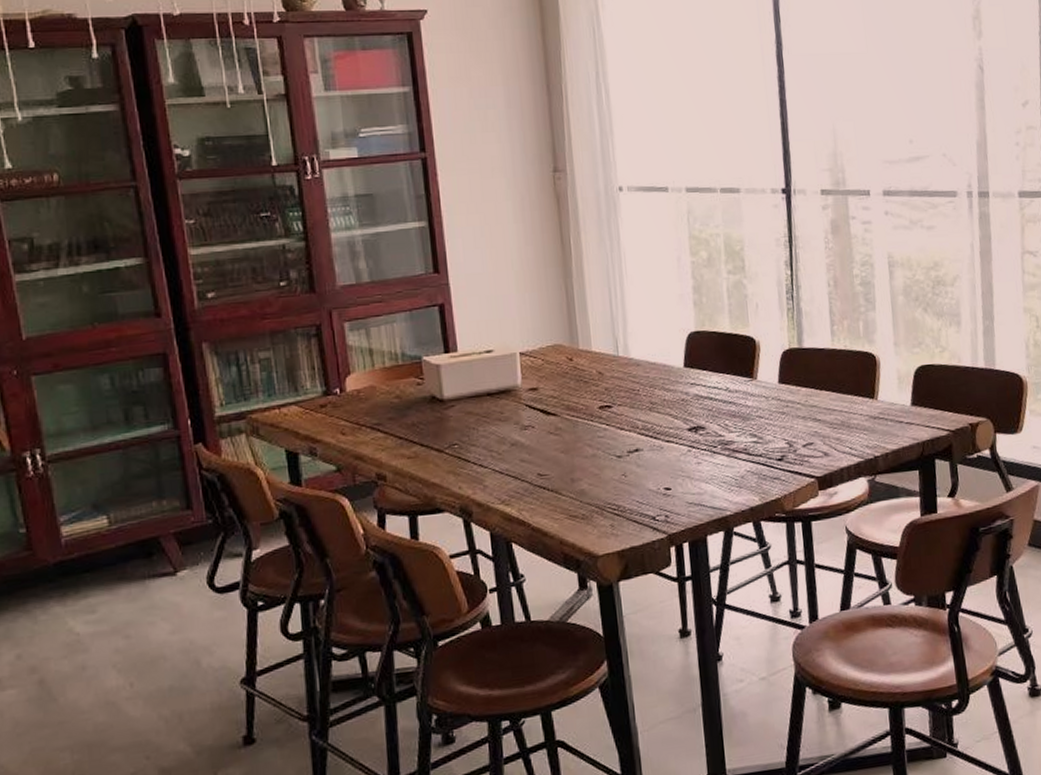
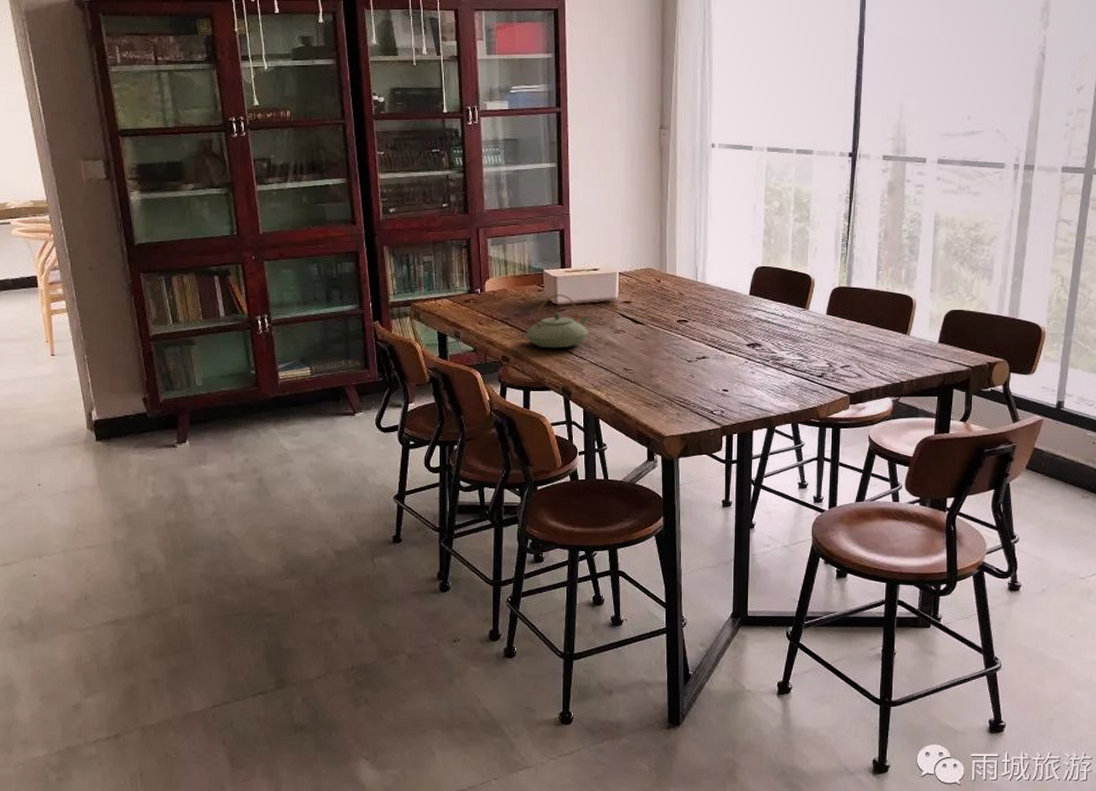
teapot: none [405,386,489,458] -> present [526,294,591,349]

